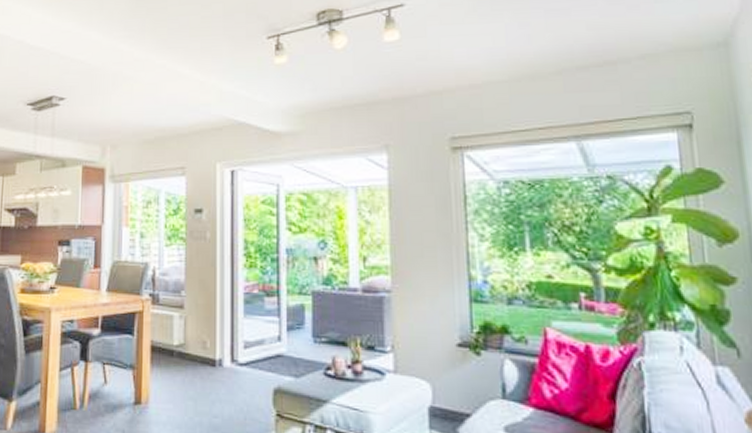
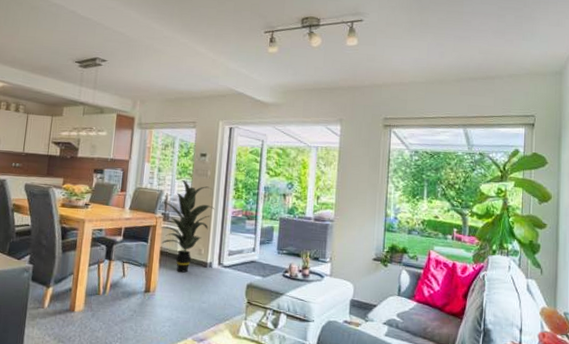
indoor plant: none [146,247,220,375] -> present [160,180,215,273]

